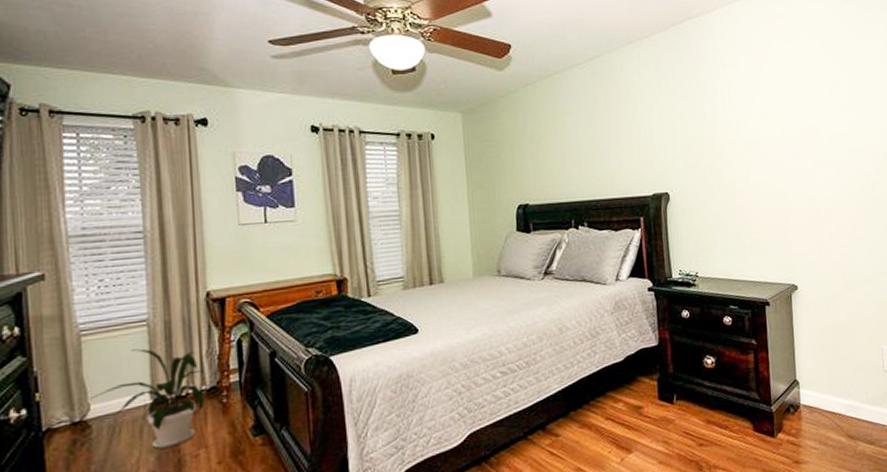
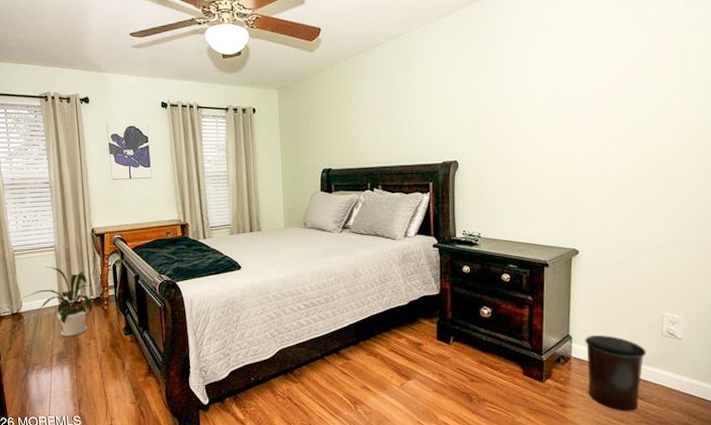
waste bin: none [812,376,872,460] -> present [585,334,646,411]

